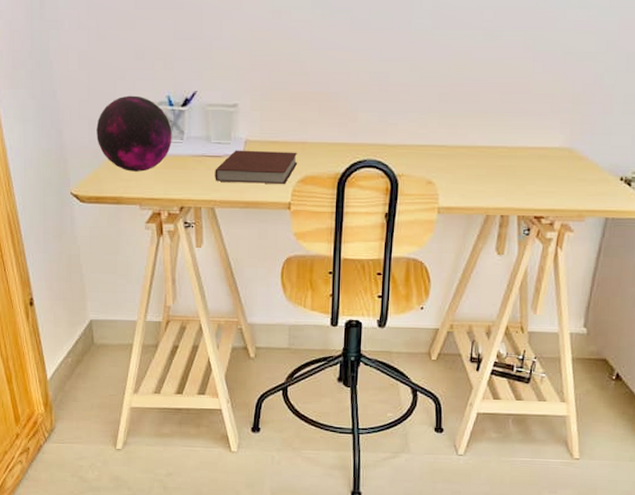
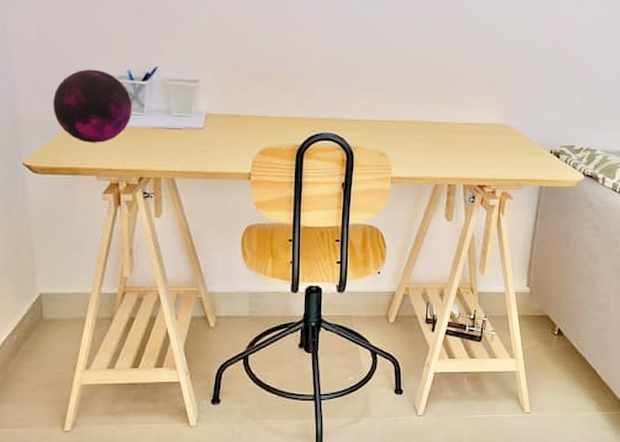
notebook: present [215,150,297,184] -> none [175,123,257,155]

